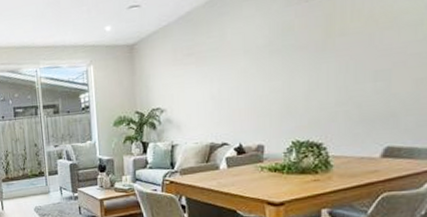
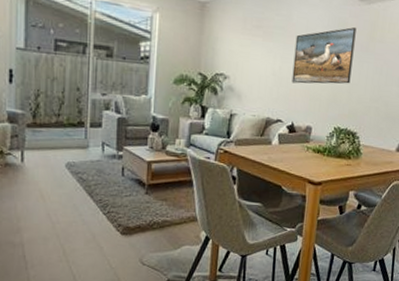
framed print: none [232,26,306,103] -> present [291,26,356,84]

